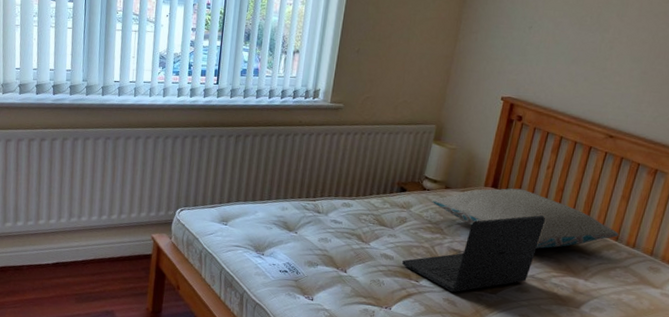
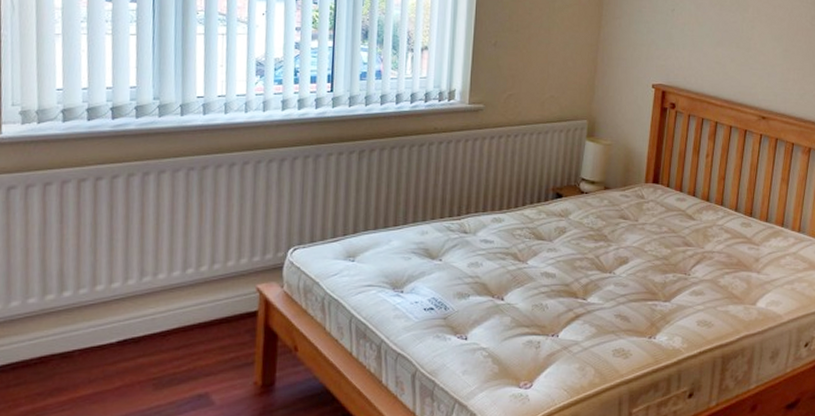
laptop: present [402,215,546,292] -> none [566,208,712,306]
pillow: present [432,188,619,249] -> none [591,181,784,245]

